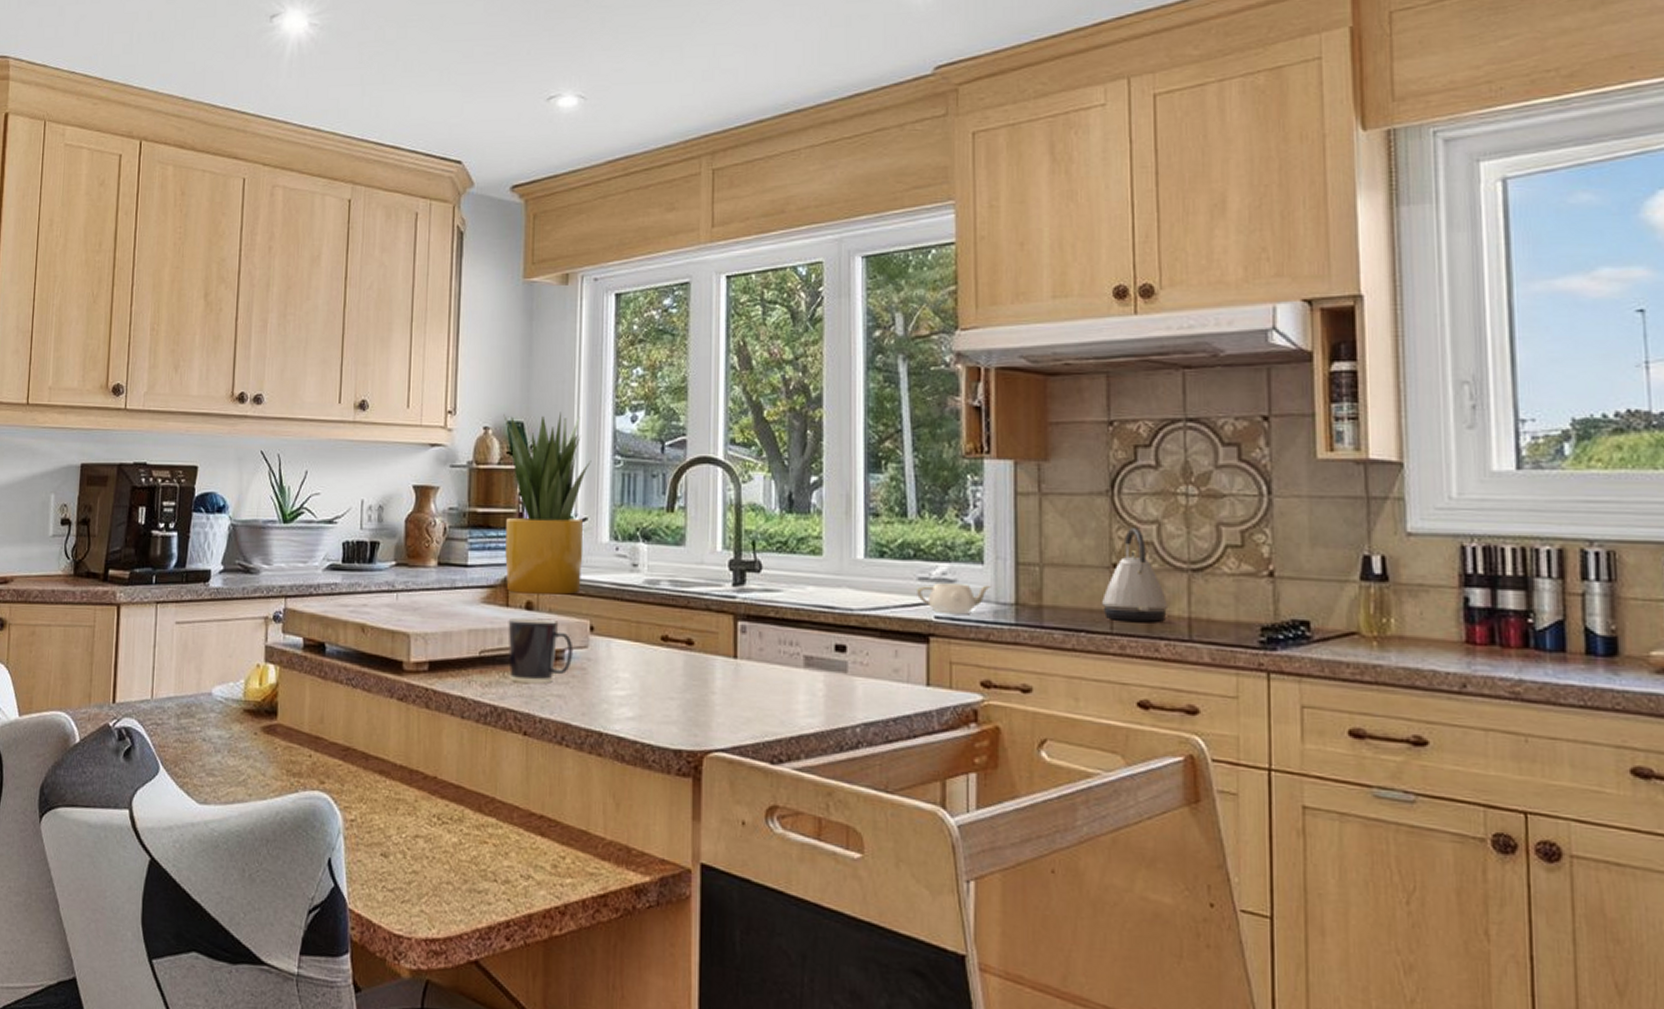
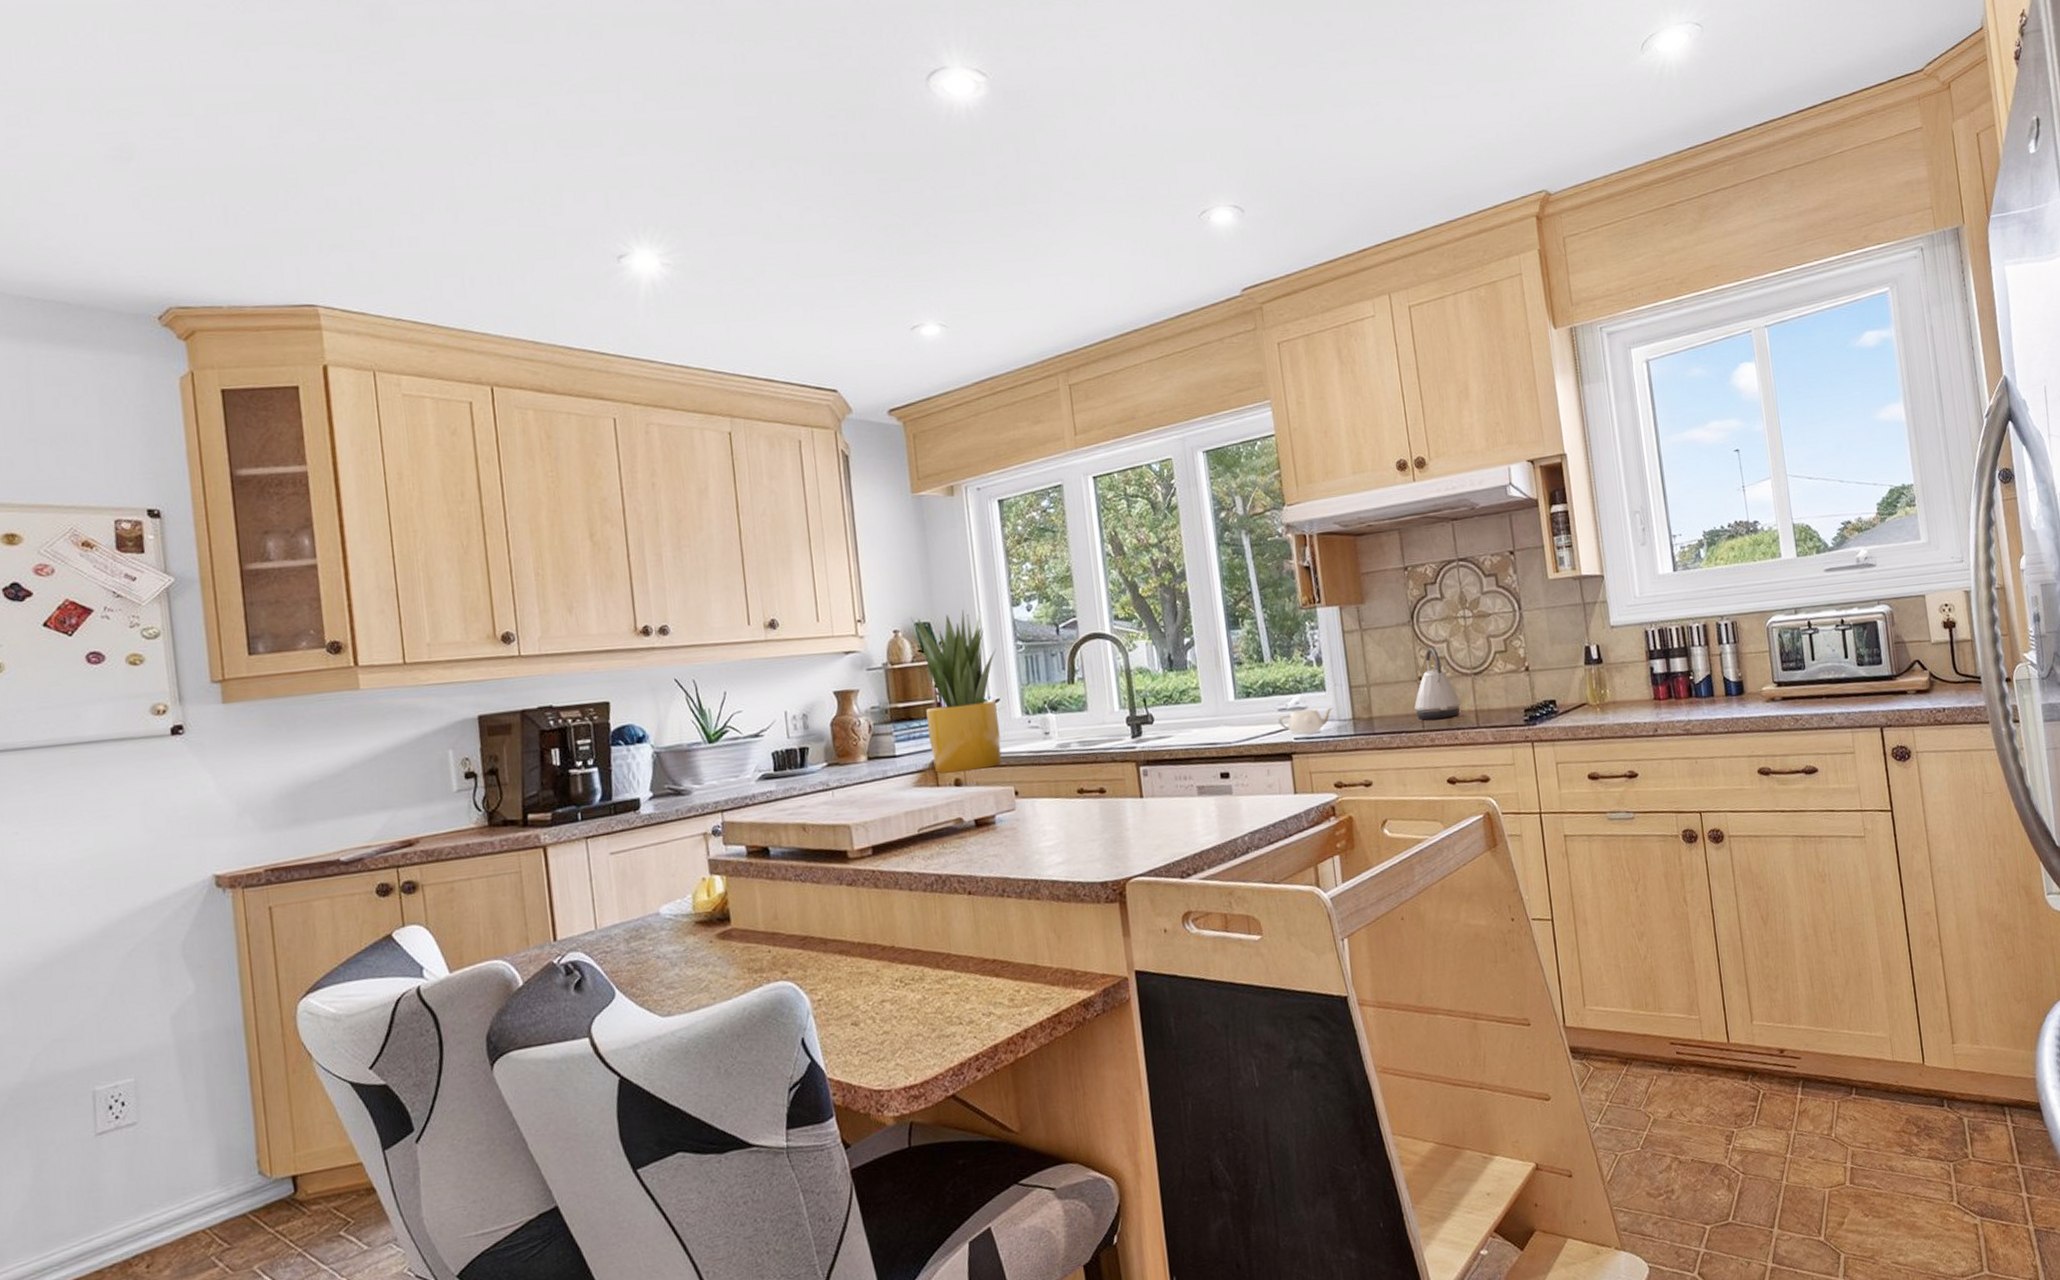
mug: present [508,618,574,684] -> none [940,791,1003,851]

